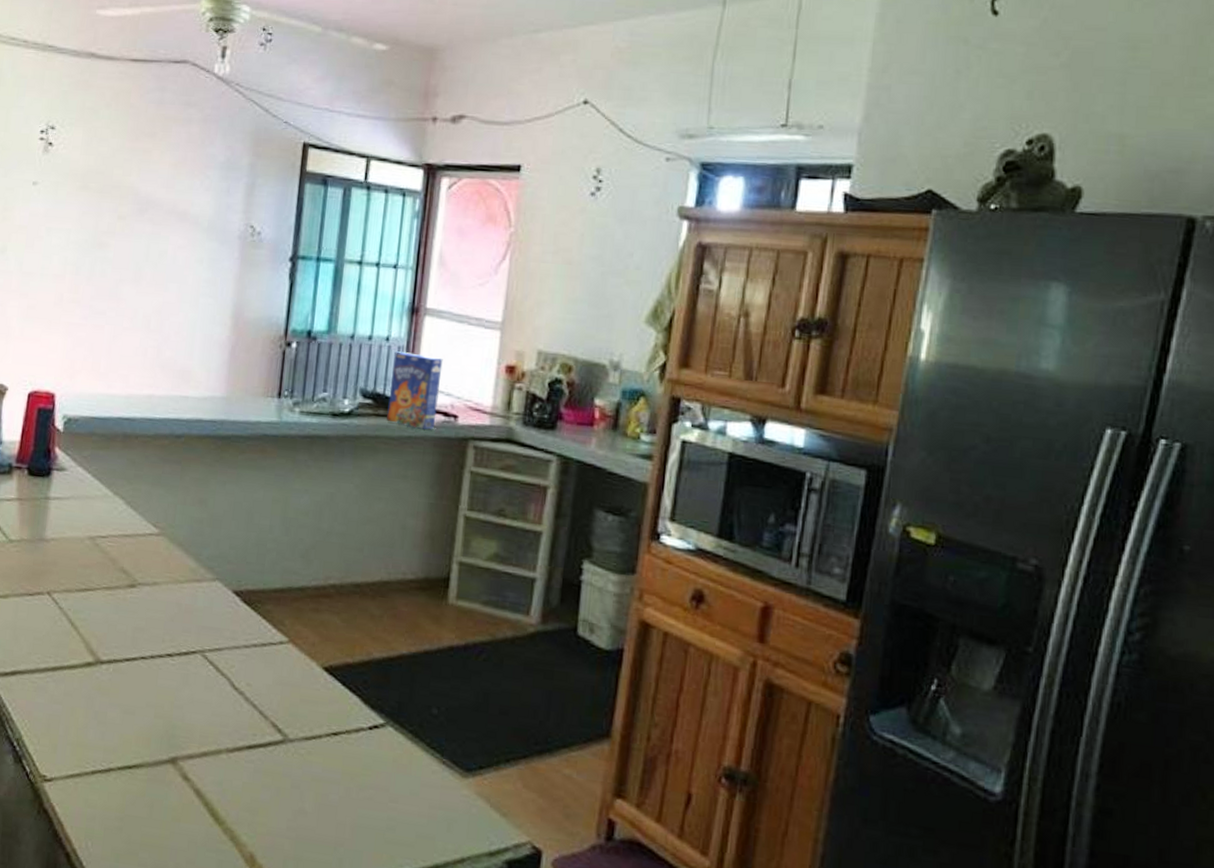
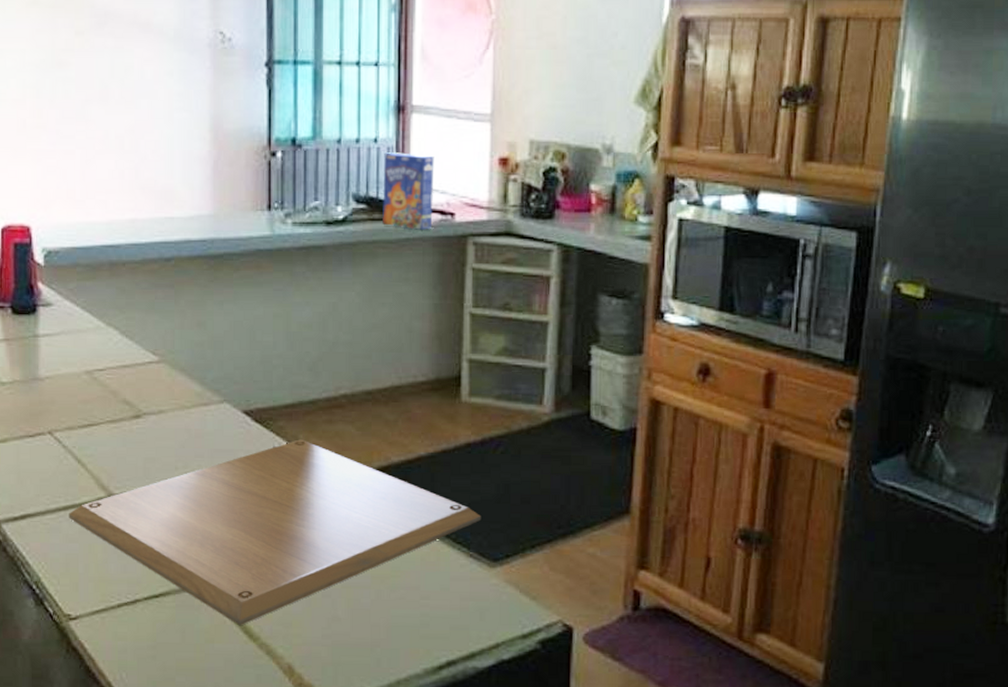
chopping board: none [56,624,458,808] -> present [69,439,482,626]

